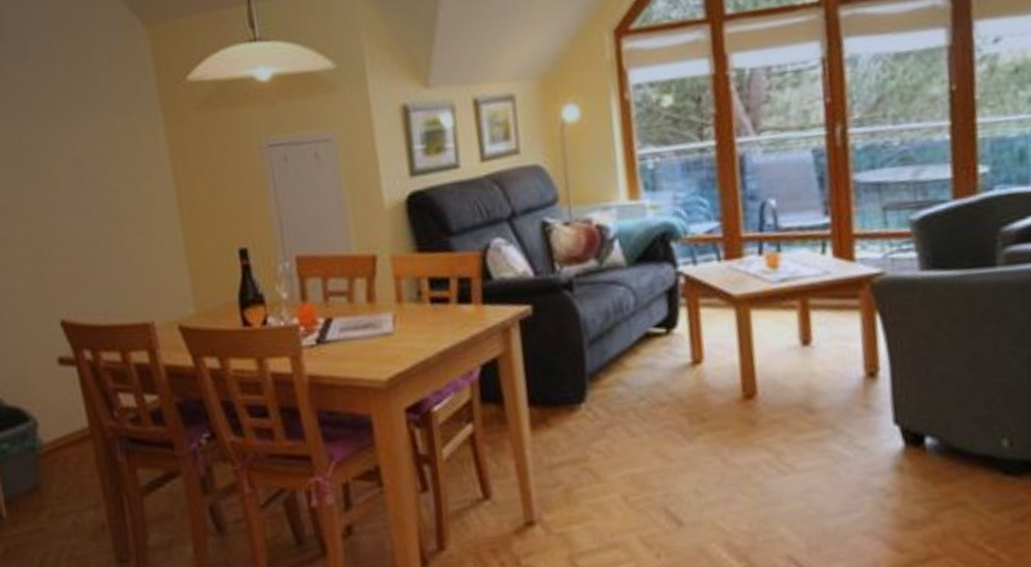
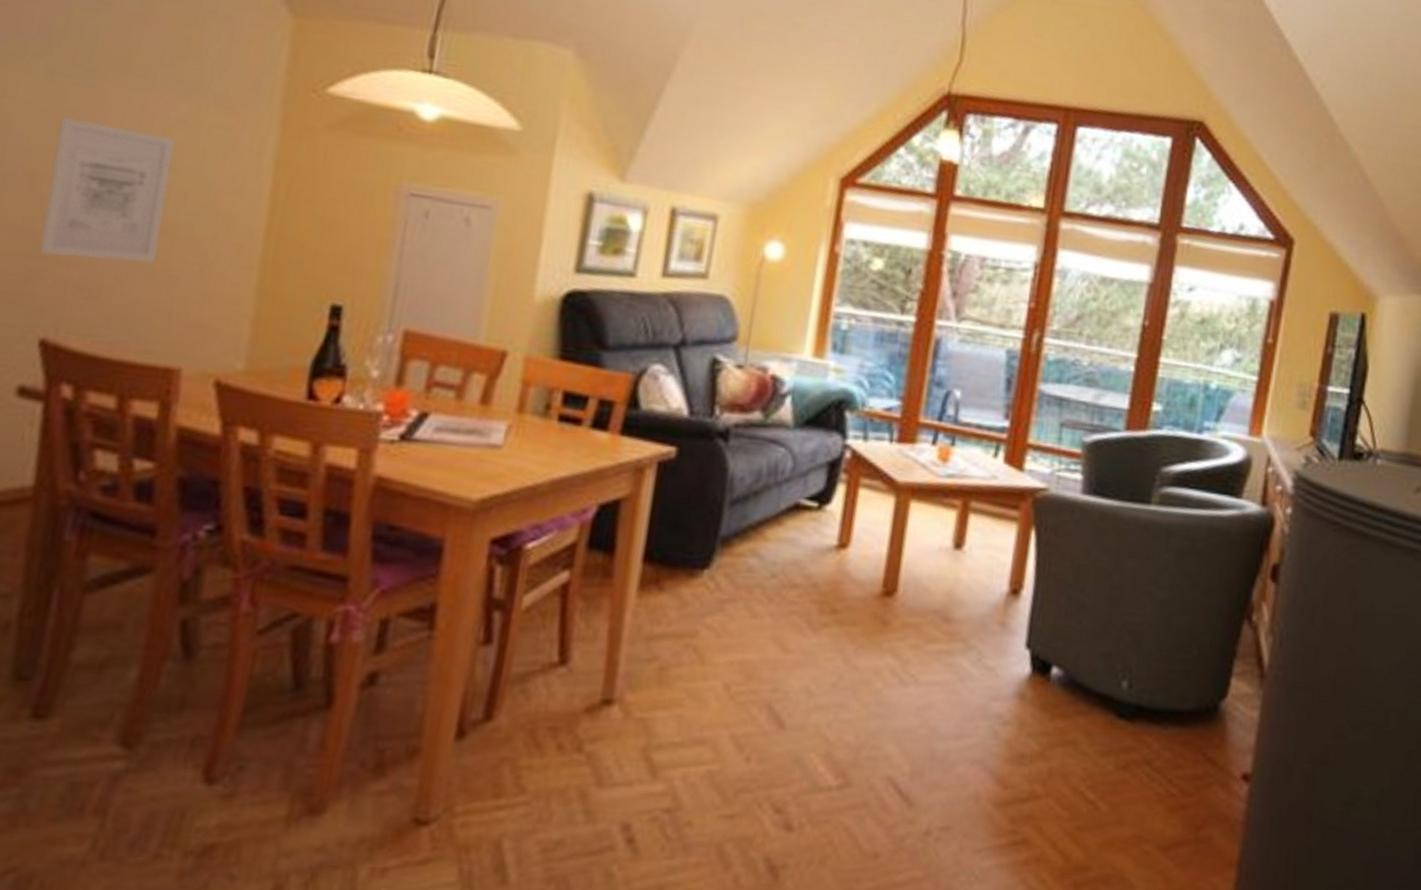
wall art: none [23,149,113,259] -> present [38,117,175,263]

